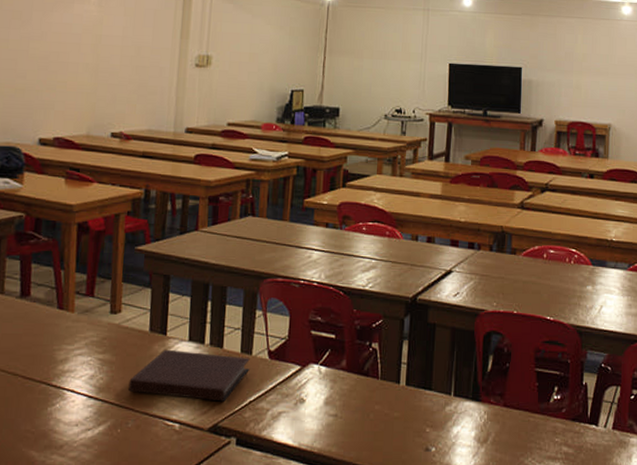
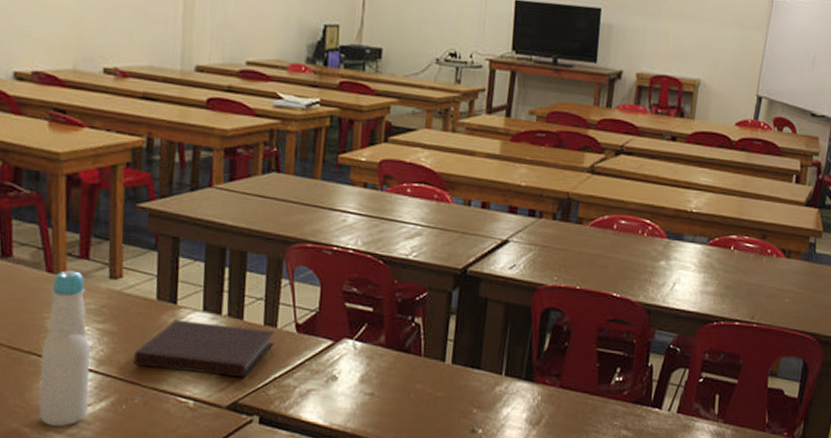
bottle: none [46,307,92,450] -> present [39,271,90,426]

